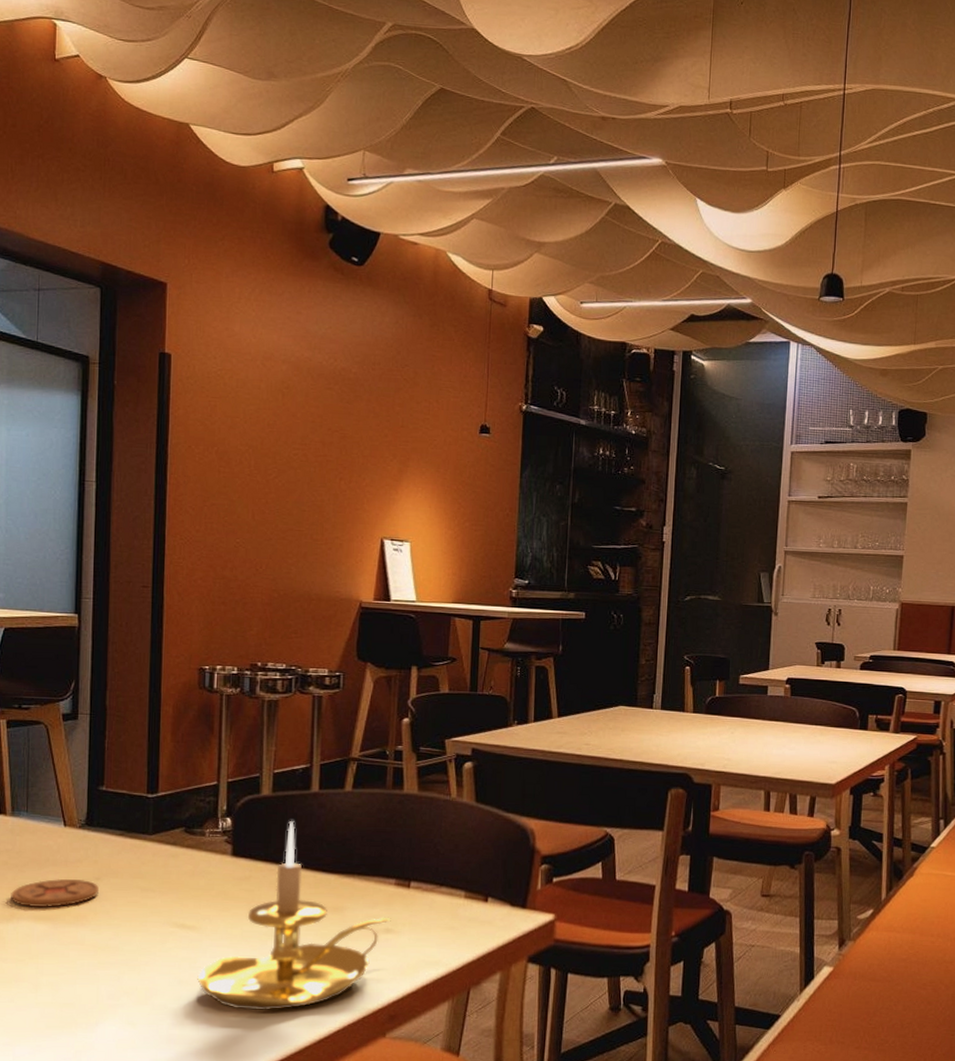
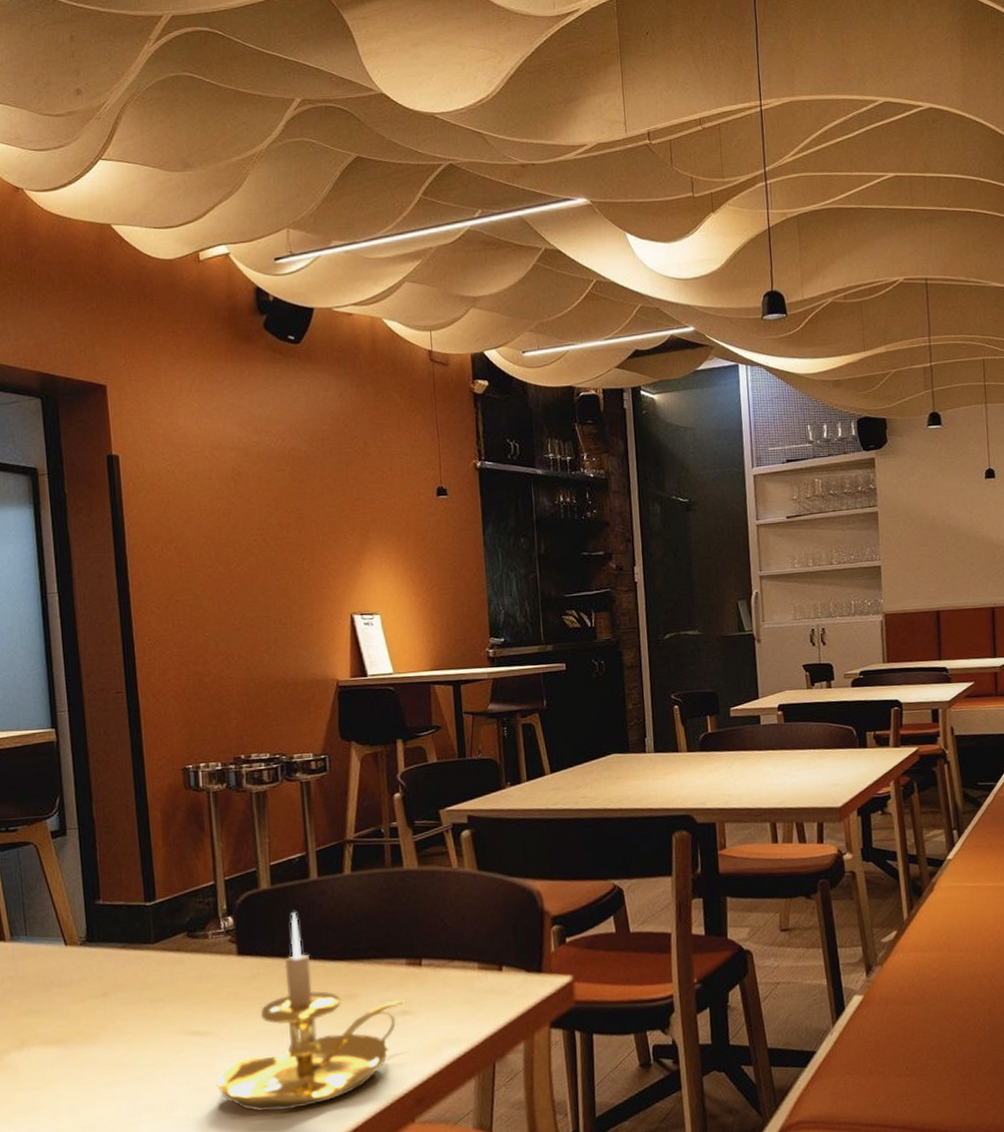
coaster: present [11,879,99,908] -> none [19,998,107,1033]

